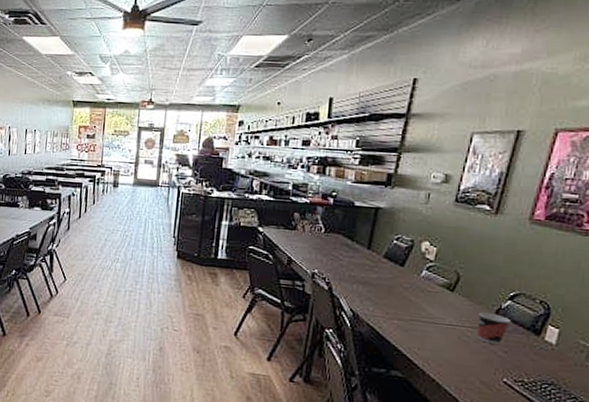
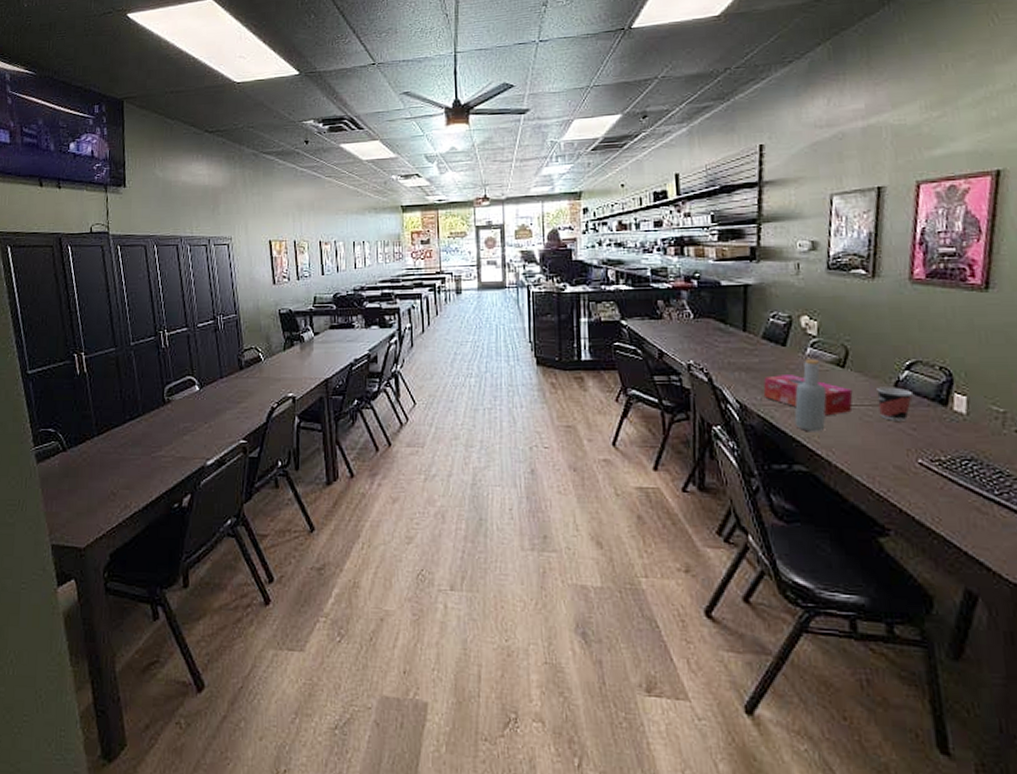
tissue box: none [375,291,457,332] -> present [763,375,853,416]
bottle: none [399,280,434,345] -> present [794,359,827,432]

